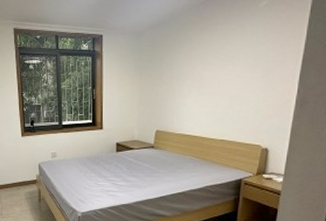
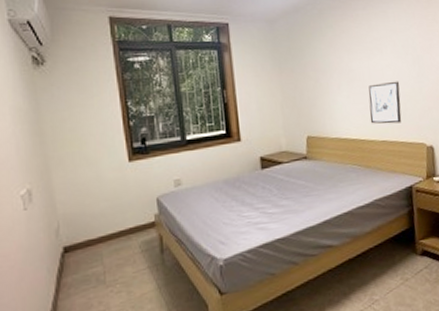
wall art: none [213,90,246,126] -> present [368,81,402,124]

